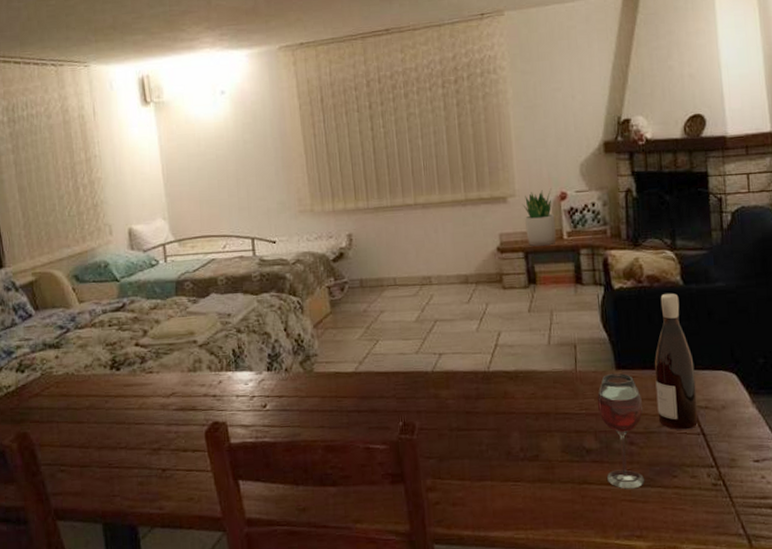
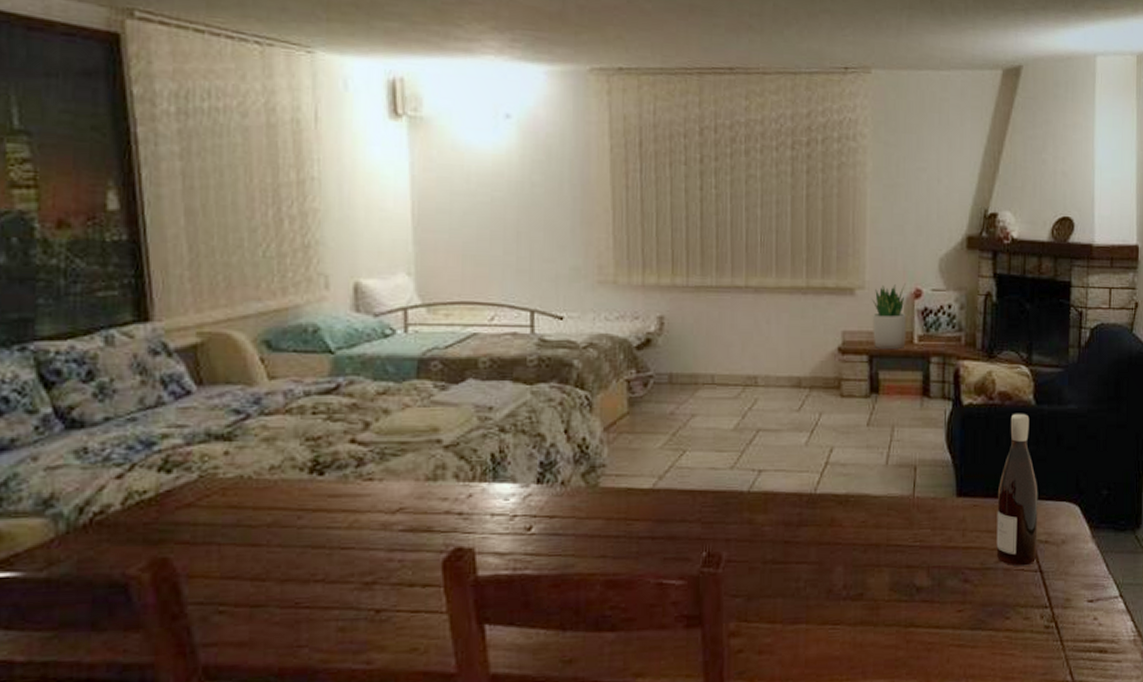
wineglass: present [597,373,644,489] -> none [934,500,981,633]

